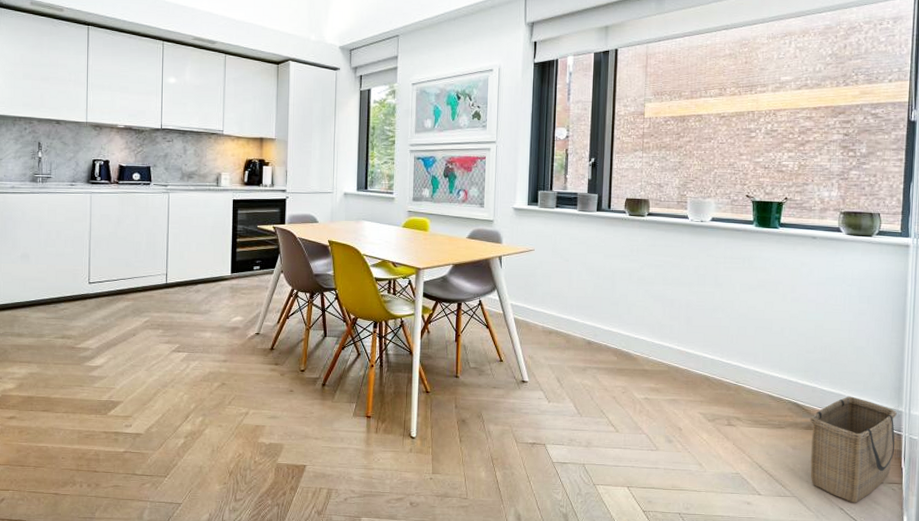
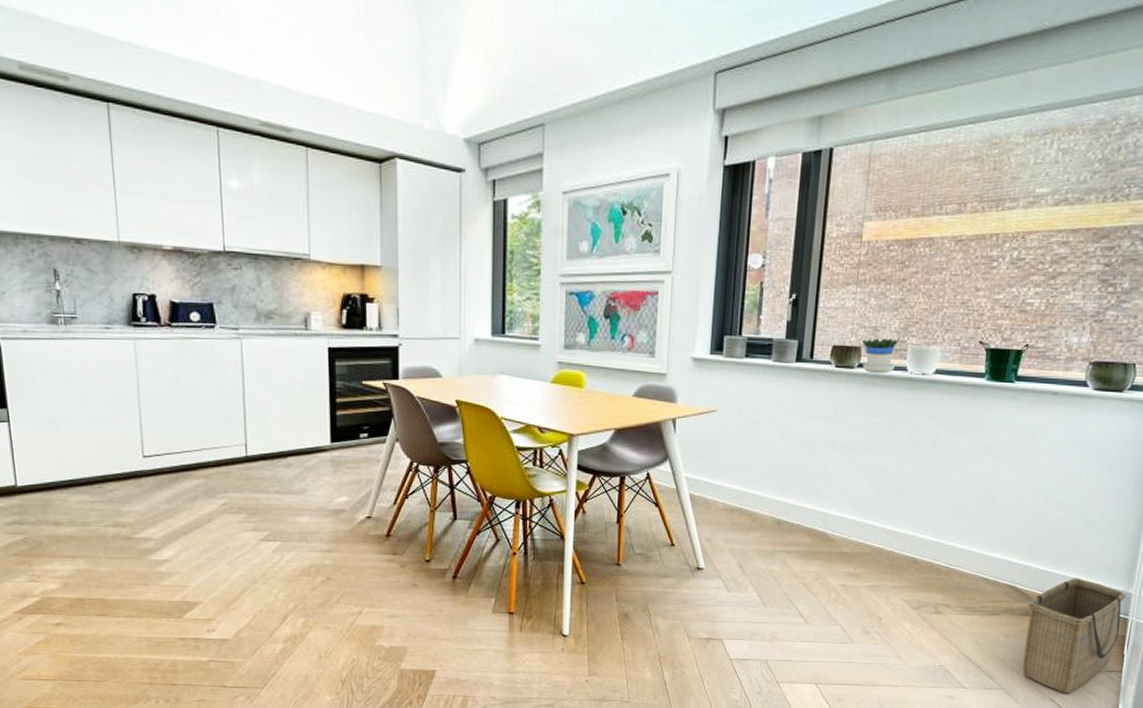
flowerpot: none [649,192,679,221] -> present [861,338,898,374]

